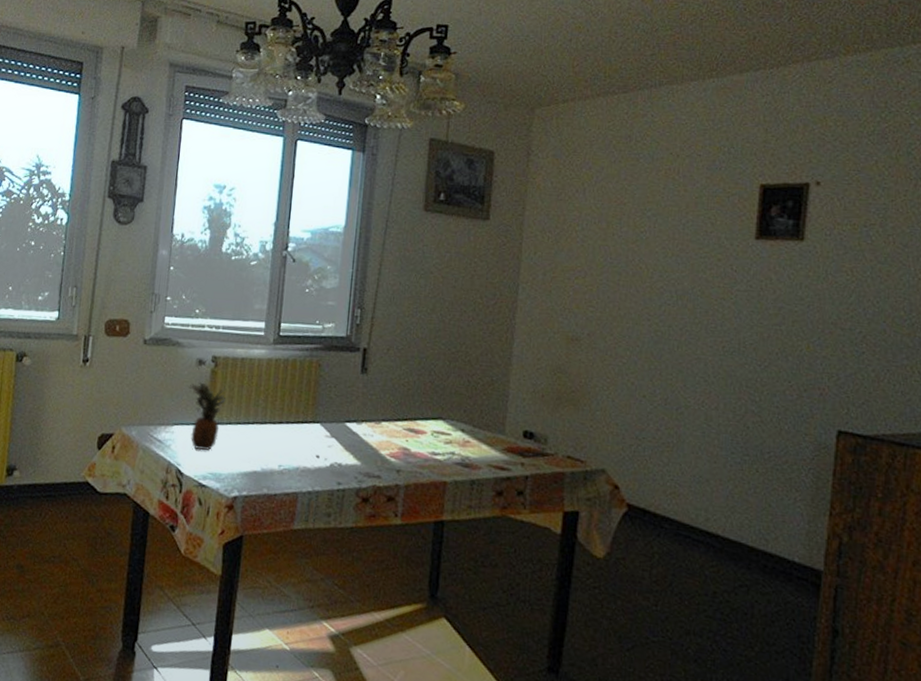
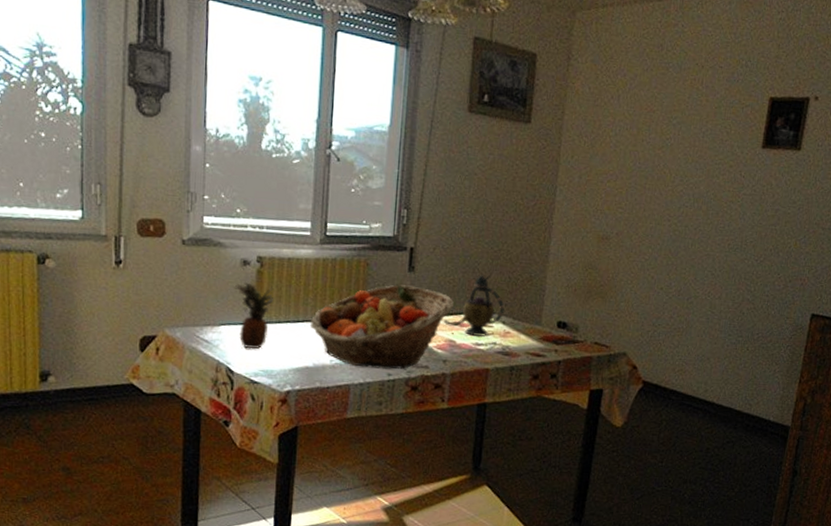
fruit basket: none [260,387,408,478] -> present [311,284,454,369]
teapot: none [396,378,464,445] -> present [442,275,505,337]

